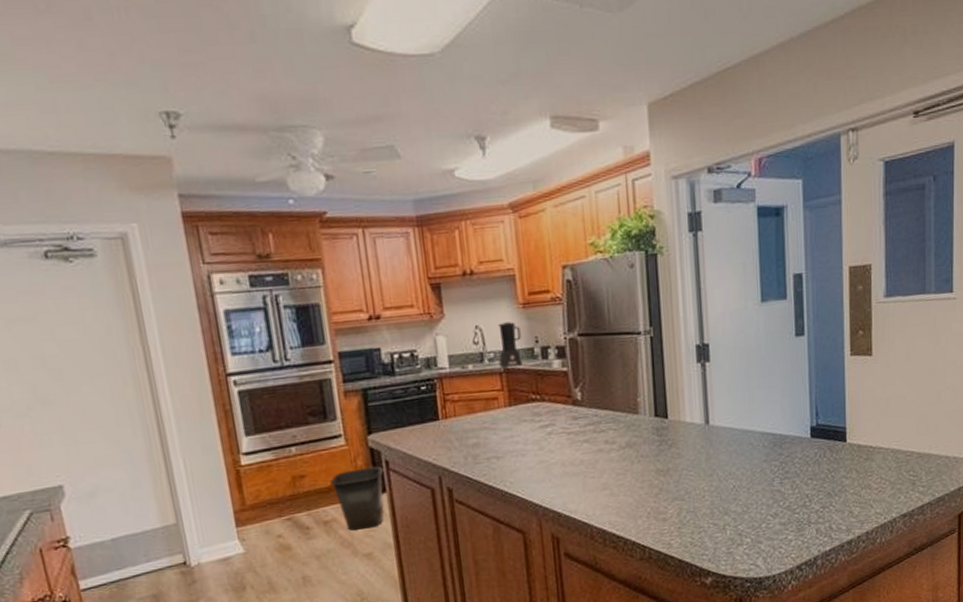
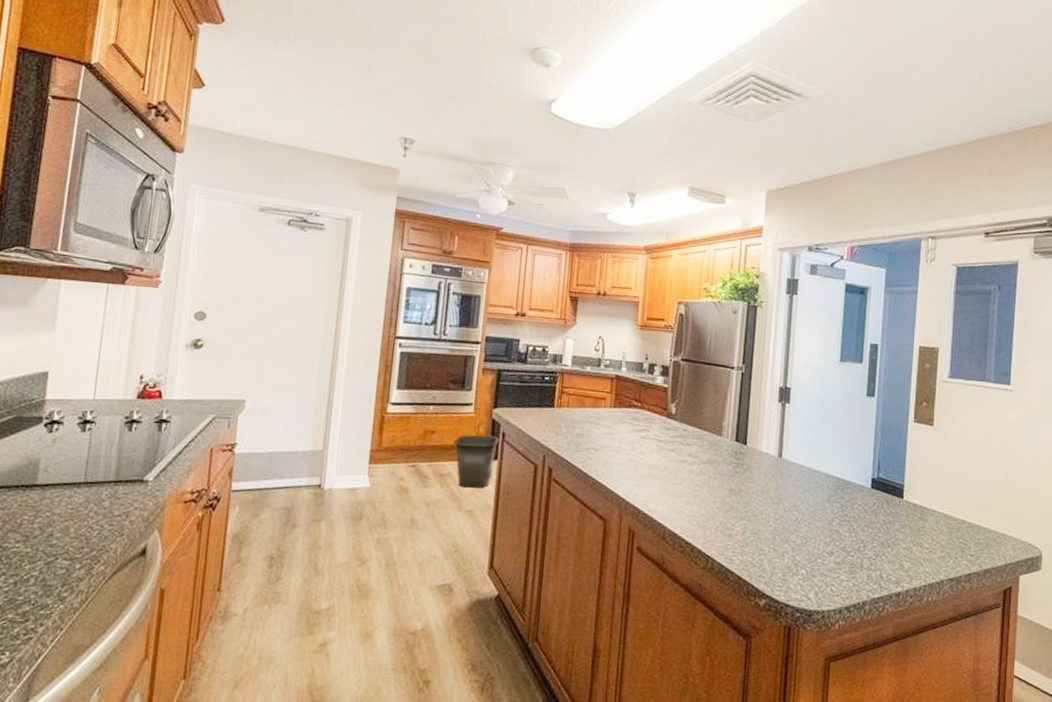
blender: present [498,322,522,368] -> none [612,338,635,376]

